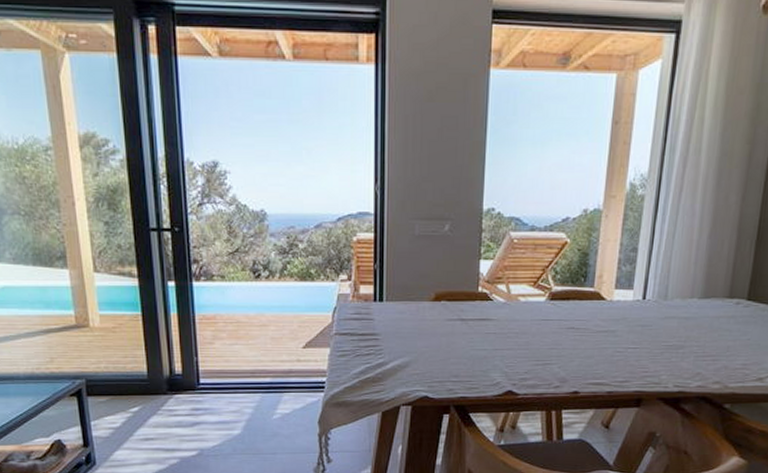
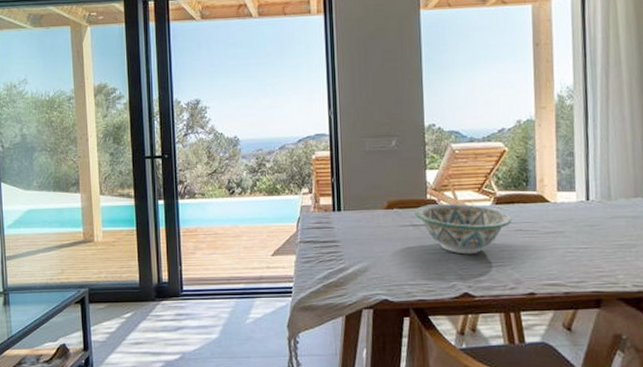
decorative bowl: none [463,297,566,352] -> present [414,203,512,255]

